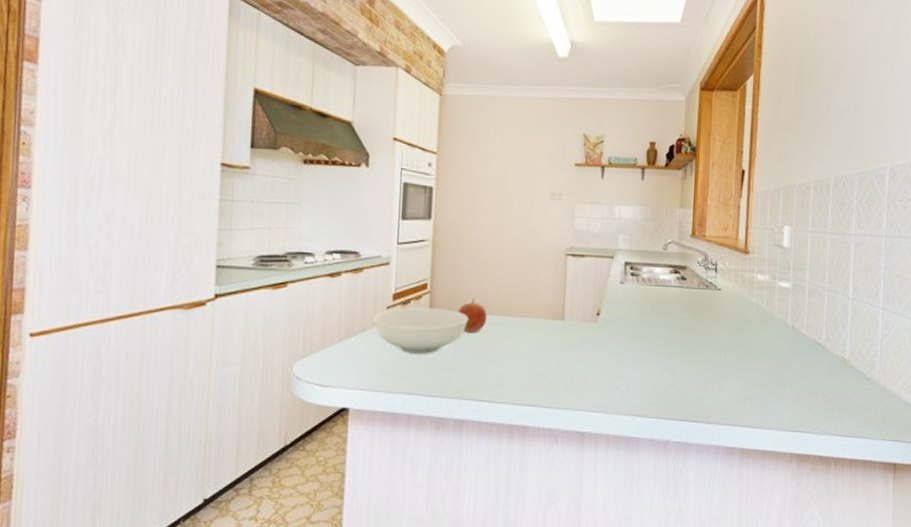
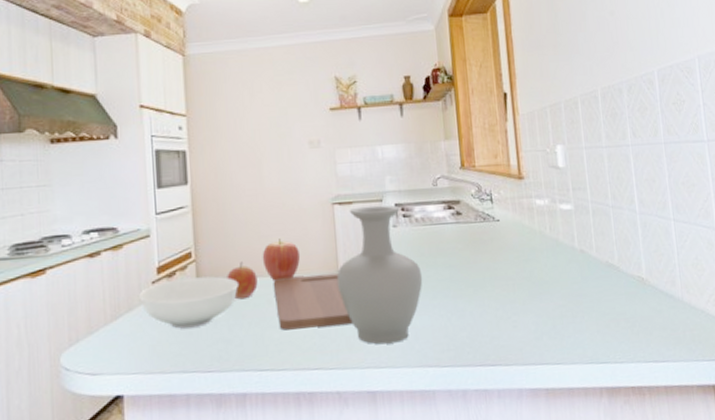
fruit: none [493,281,530,320] -> present [262,238,301,281]
cutting board: none [501,317,571,368] -> present [274,272,353,330]
vase: none [561,260,642,391] -> present [336,205,423,345]

